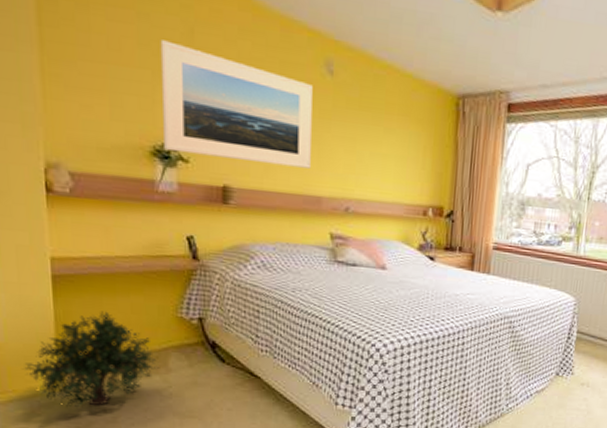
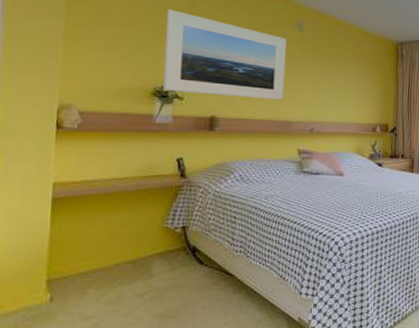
tree: present [22,311,159,408] -> none [12,227,142,319]

